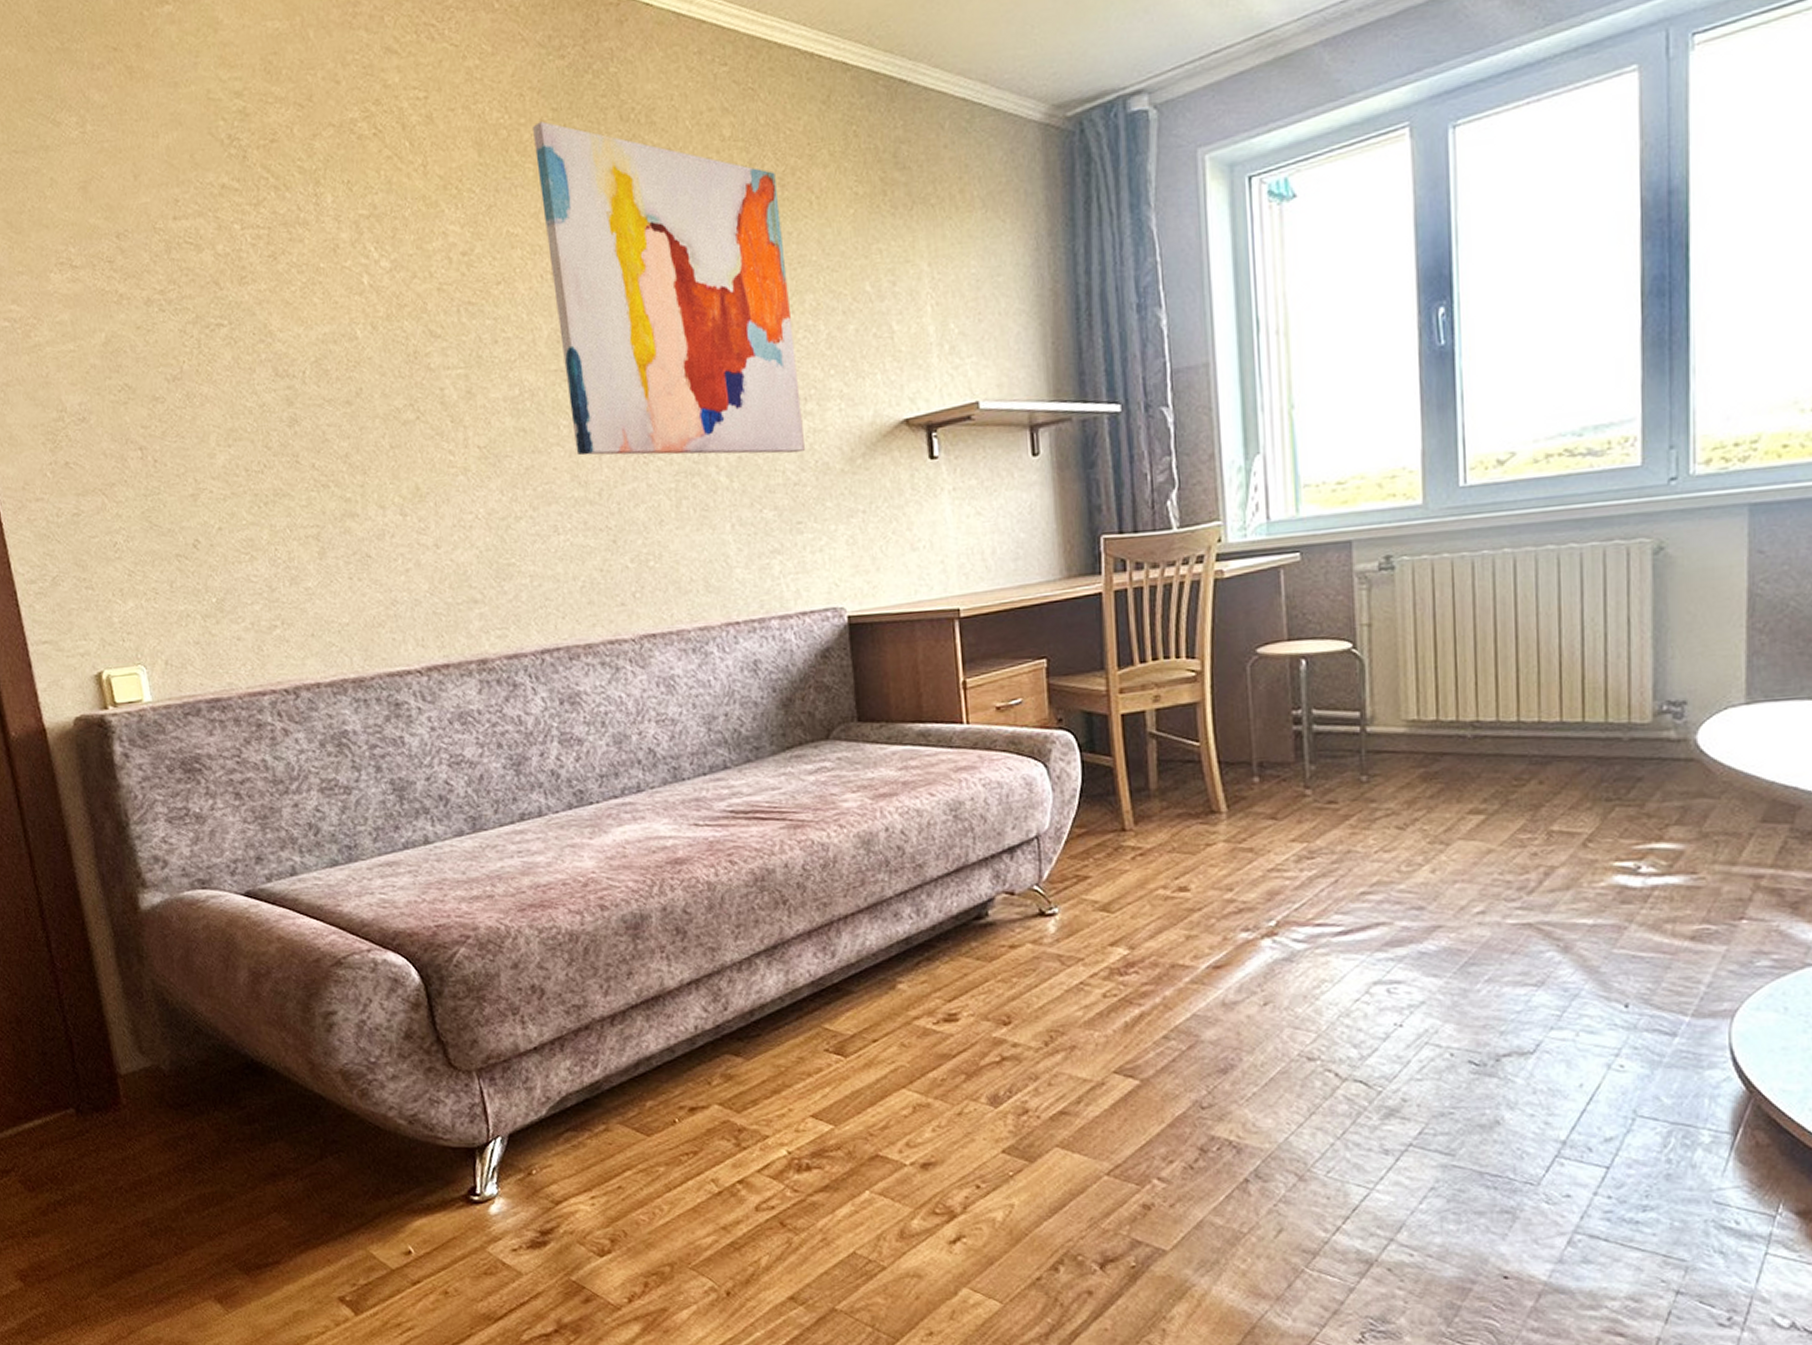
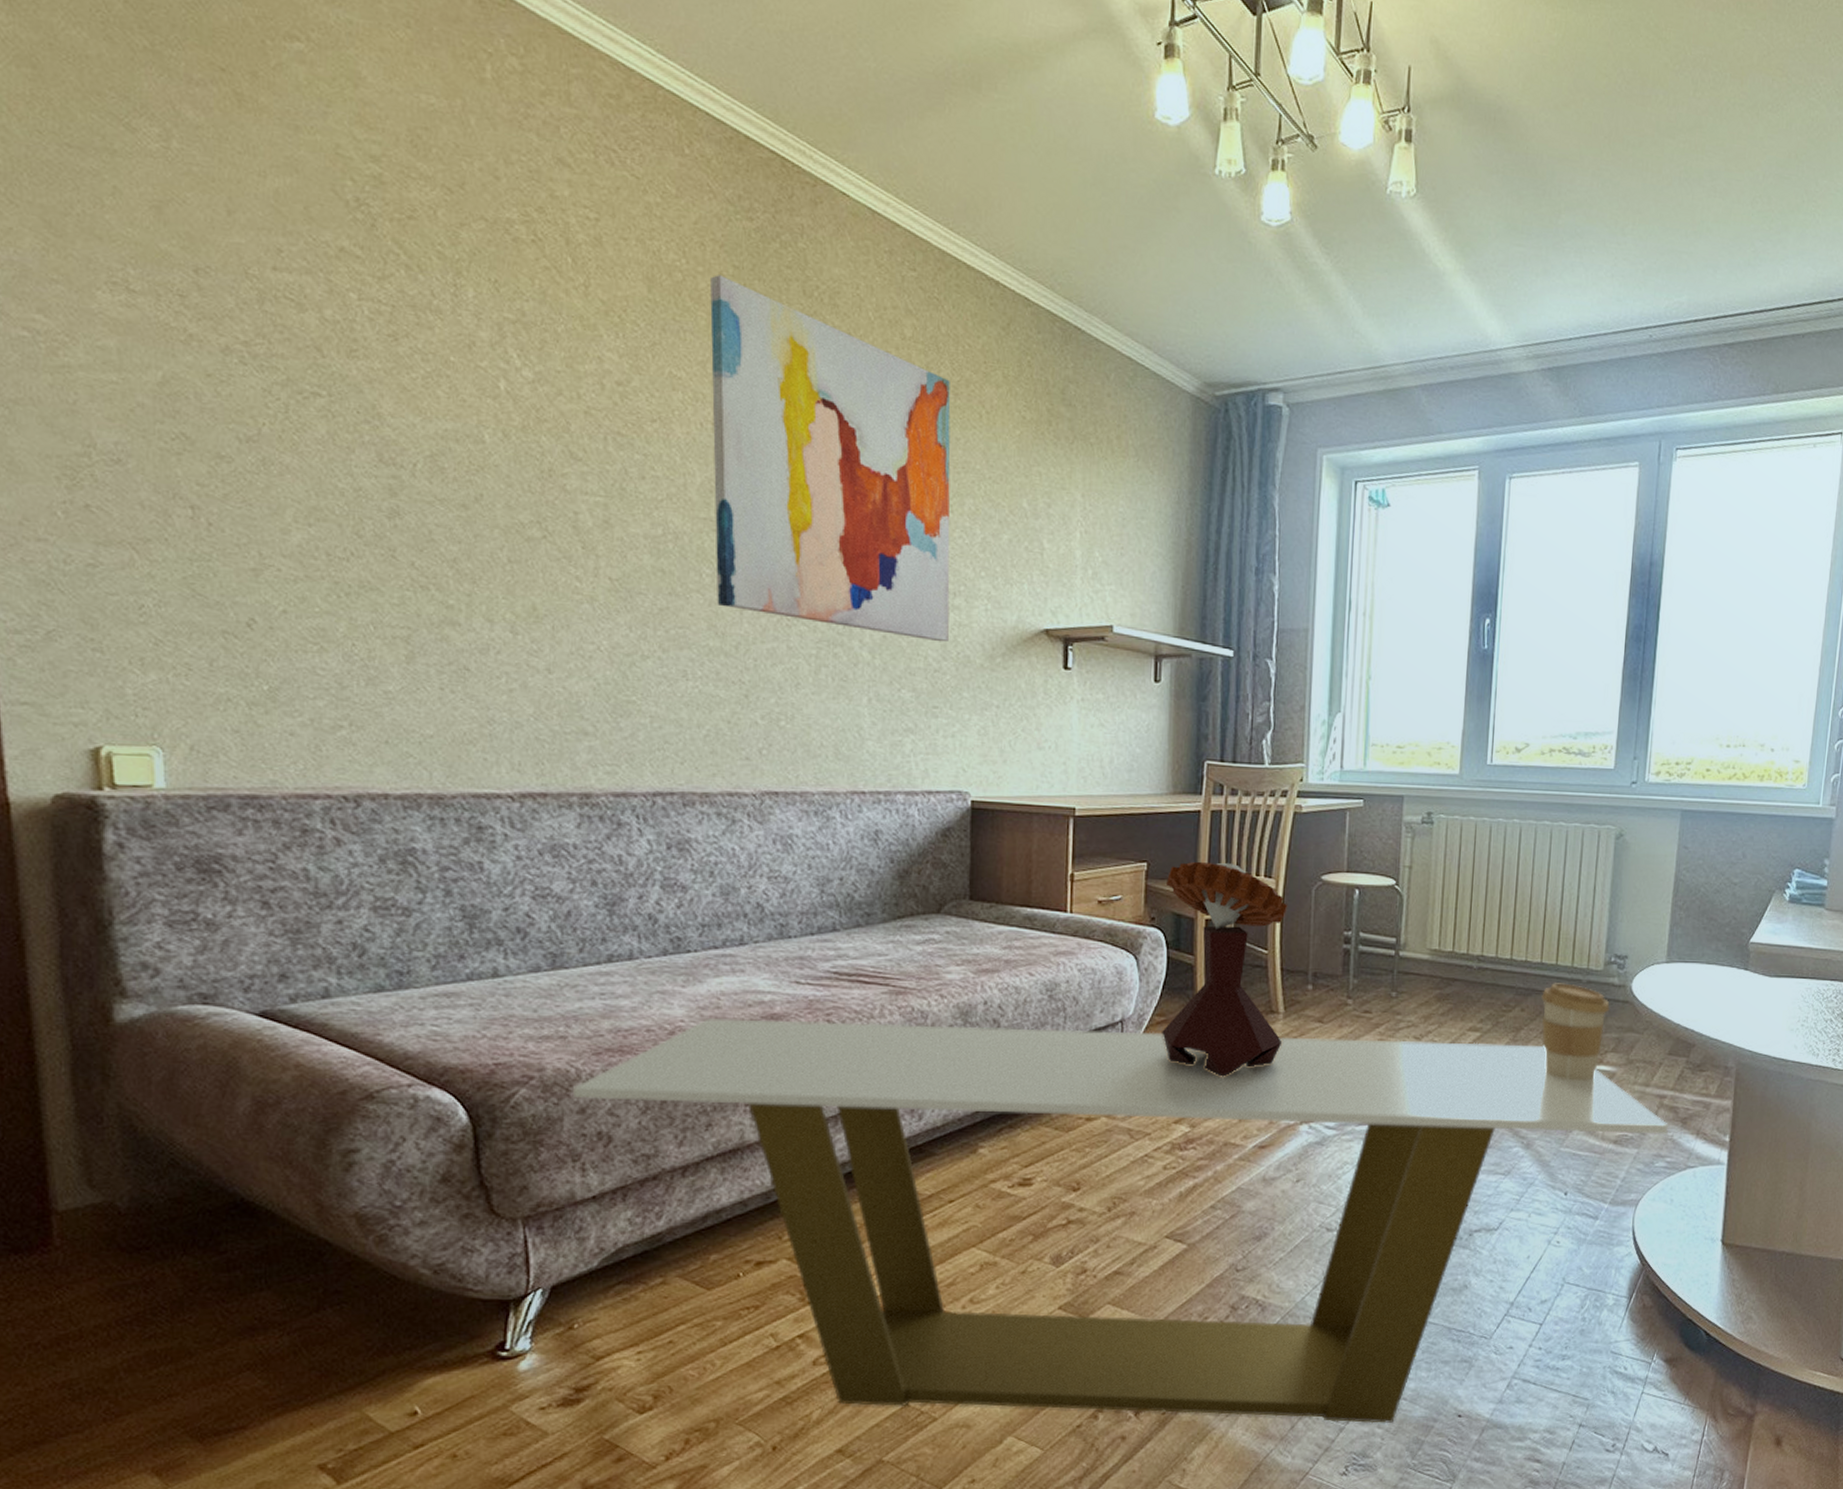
coffee table: none [504,825,1772,1284] -> present [572,1018,1669,1424]
mushroom: none [1070,647,1229,891] -> present [1162,861,1288,1077]
coffee cup: none [1566,744,1666,865] -> present [1541,983,1610,1081]

